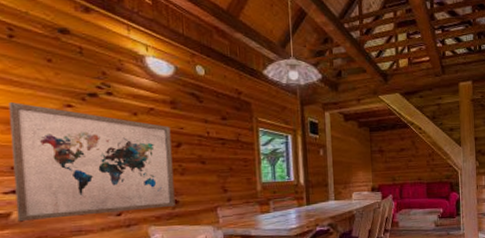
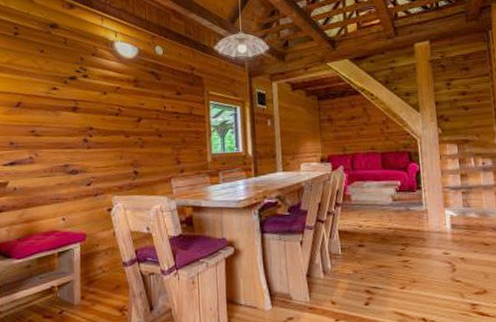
wall art: present [8,102,176,222] -> none [11,88,135,190]

